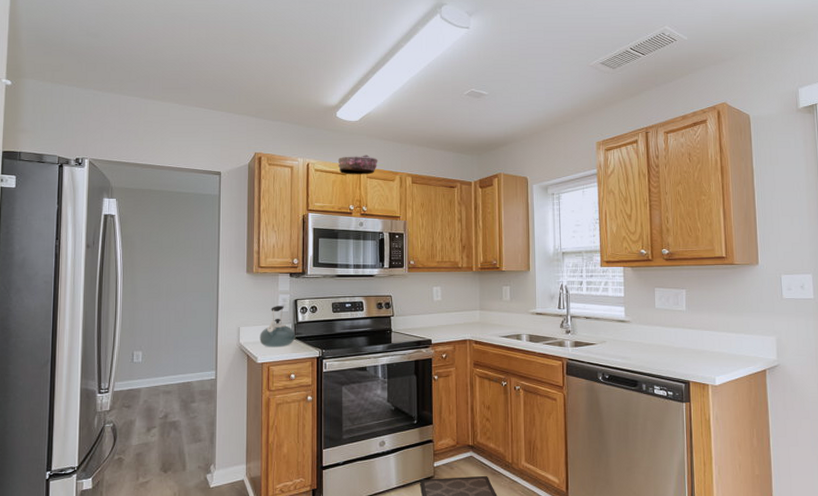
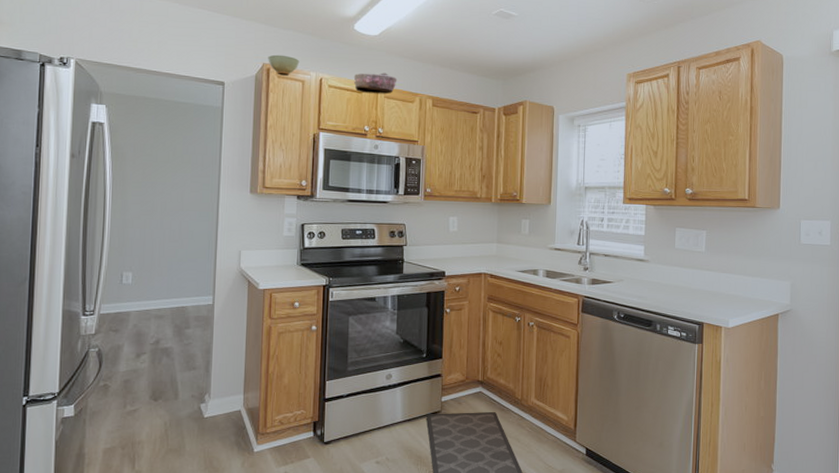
bowl: none [259,144,288,163] -> present [268,54,300,76]
kettle: present [260,306,295,348] -> none [262,229,300,274]

